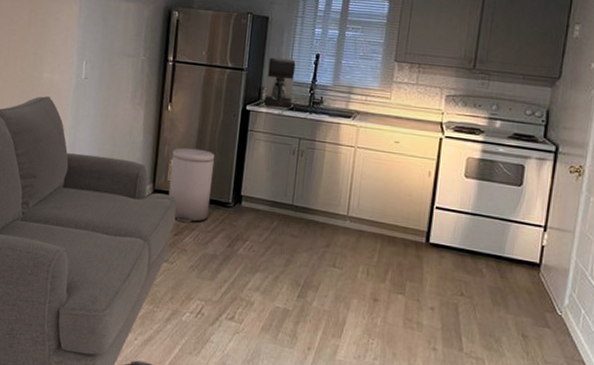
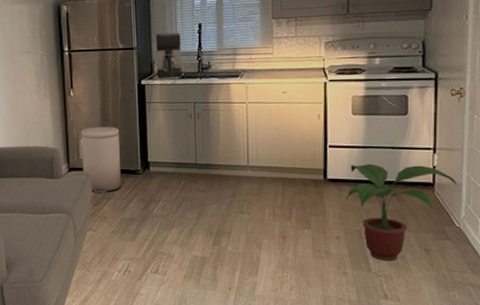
potted plant: none [446,231,564,343] -> present [345,163,457,262]

